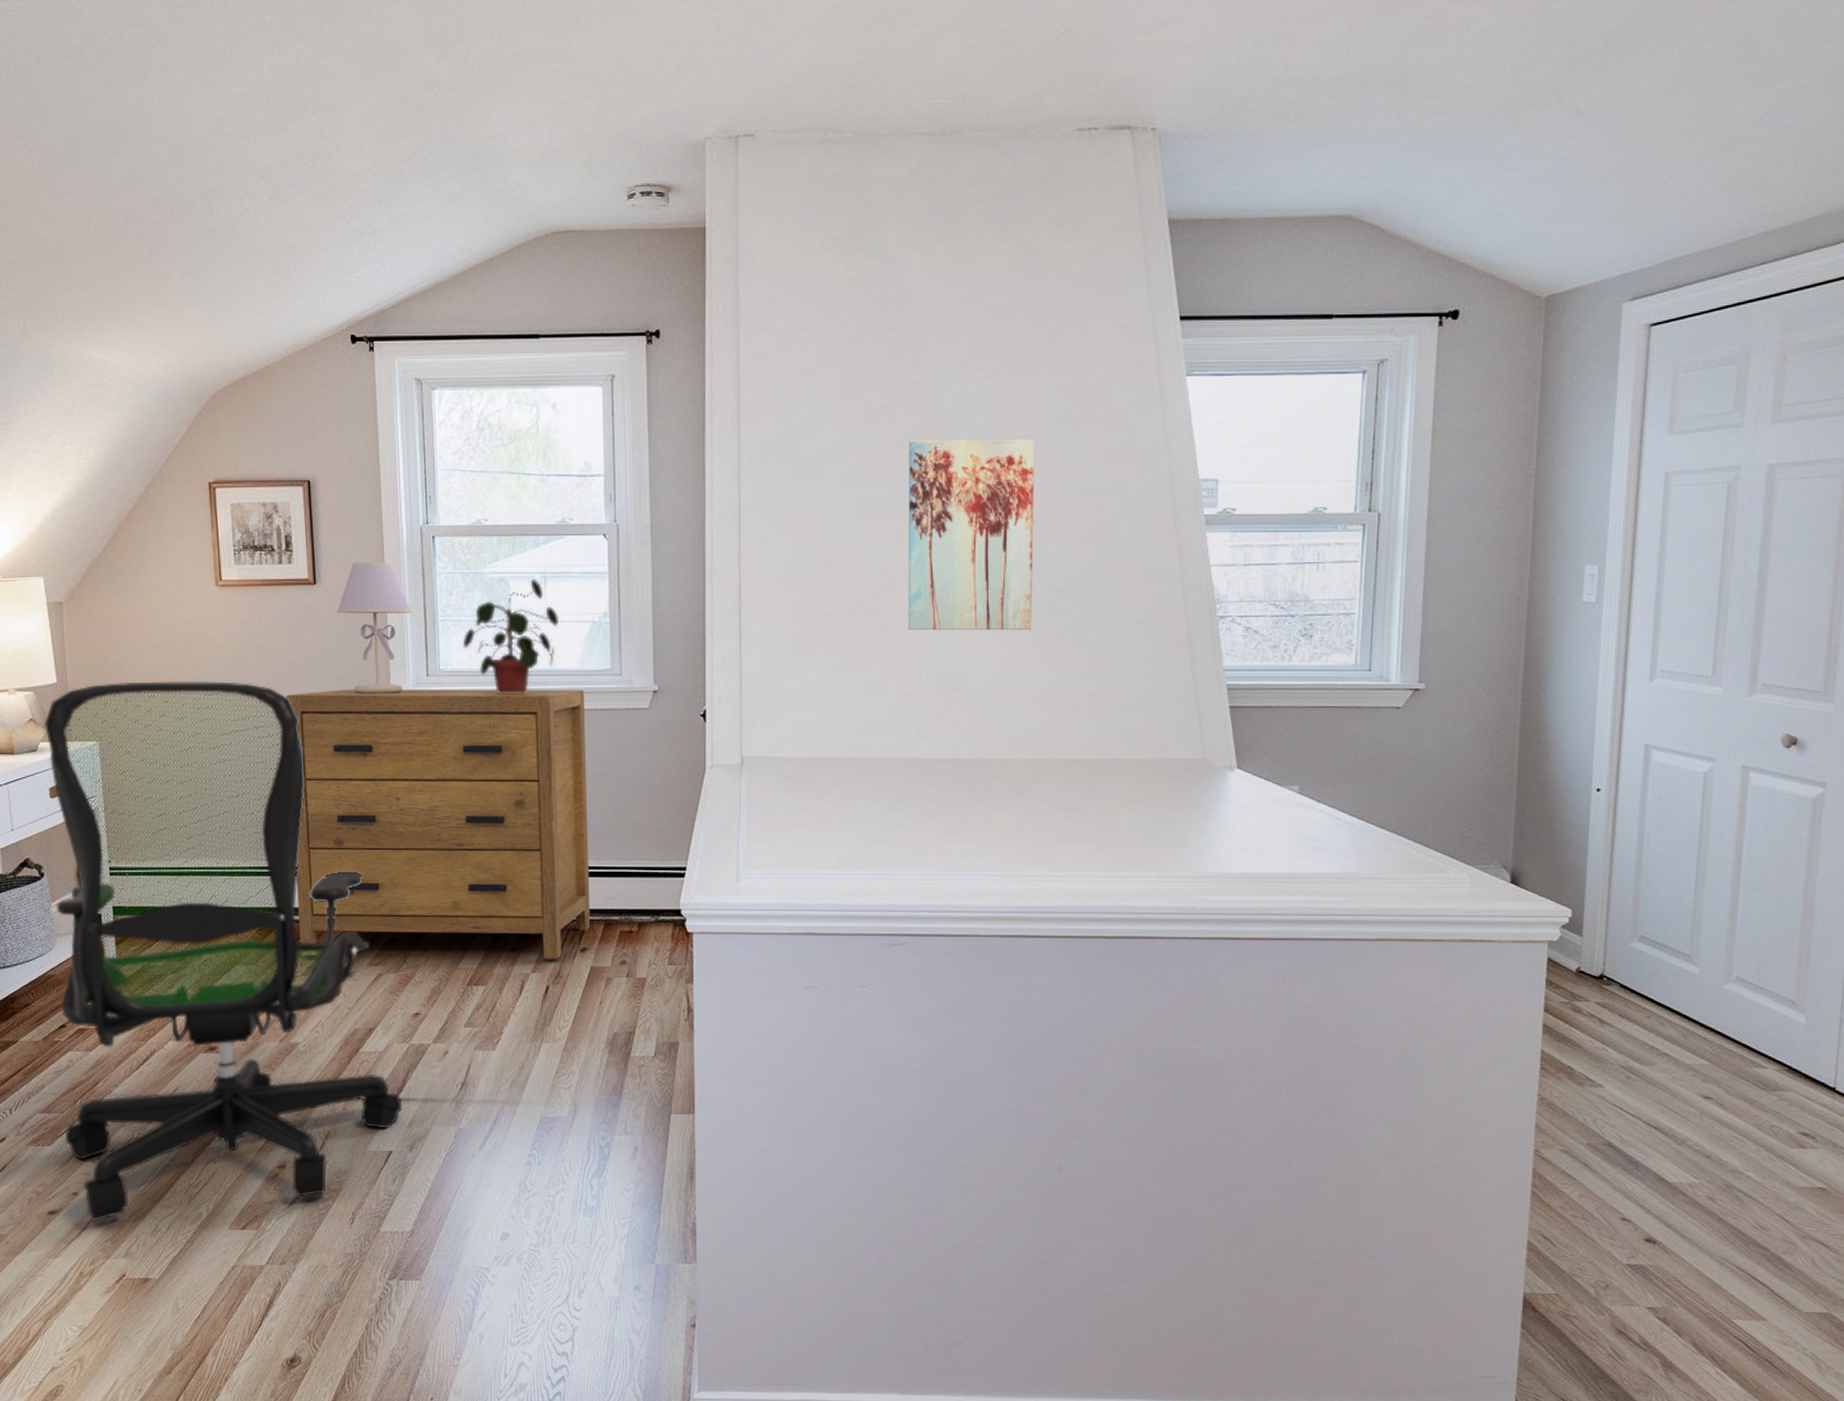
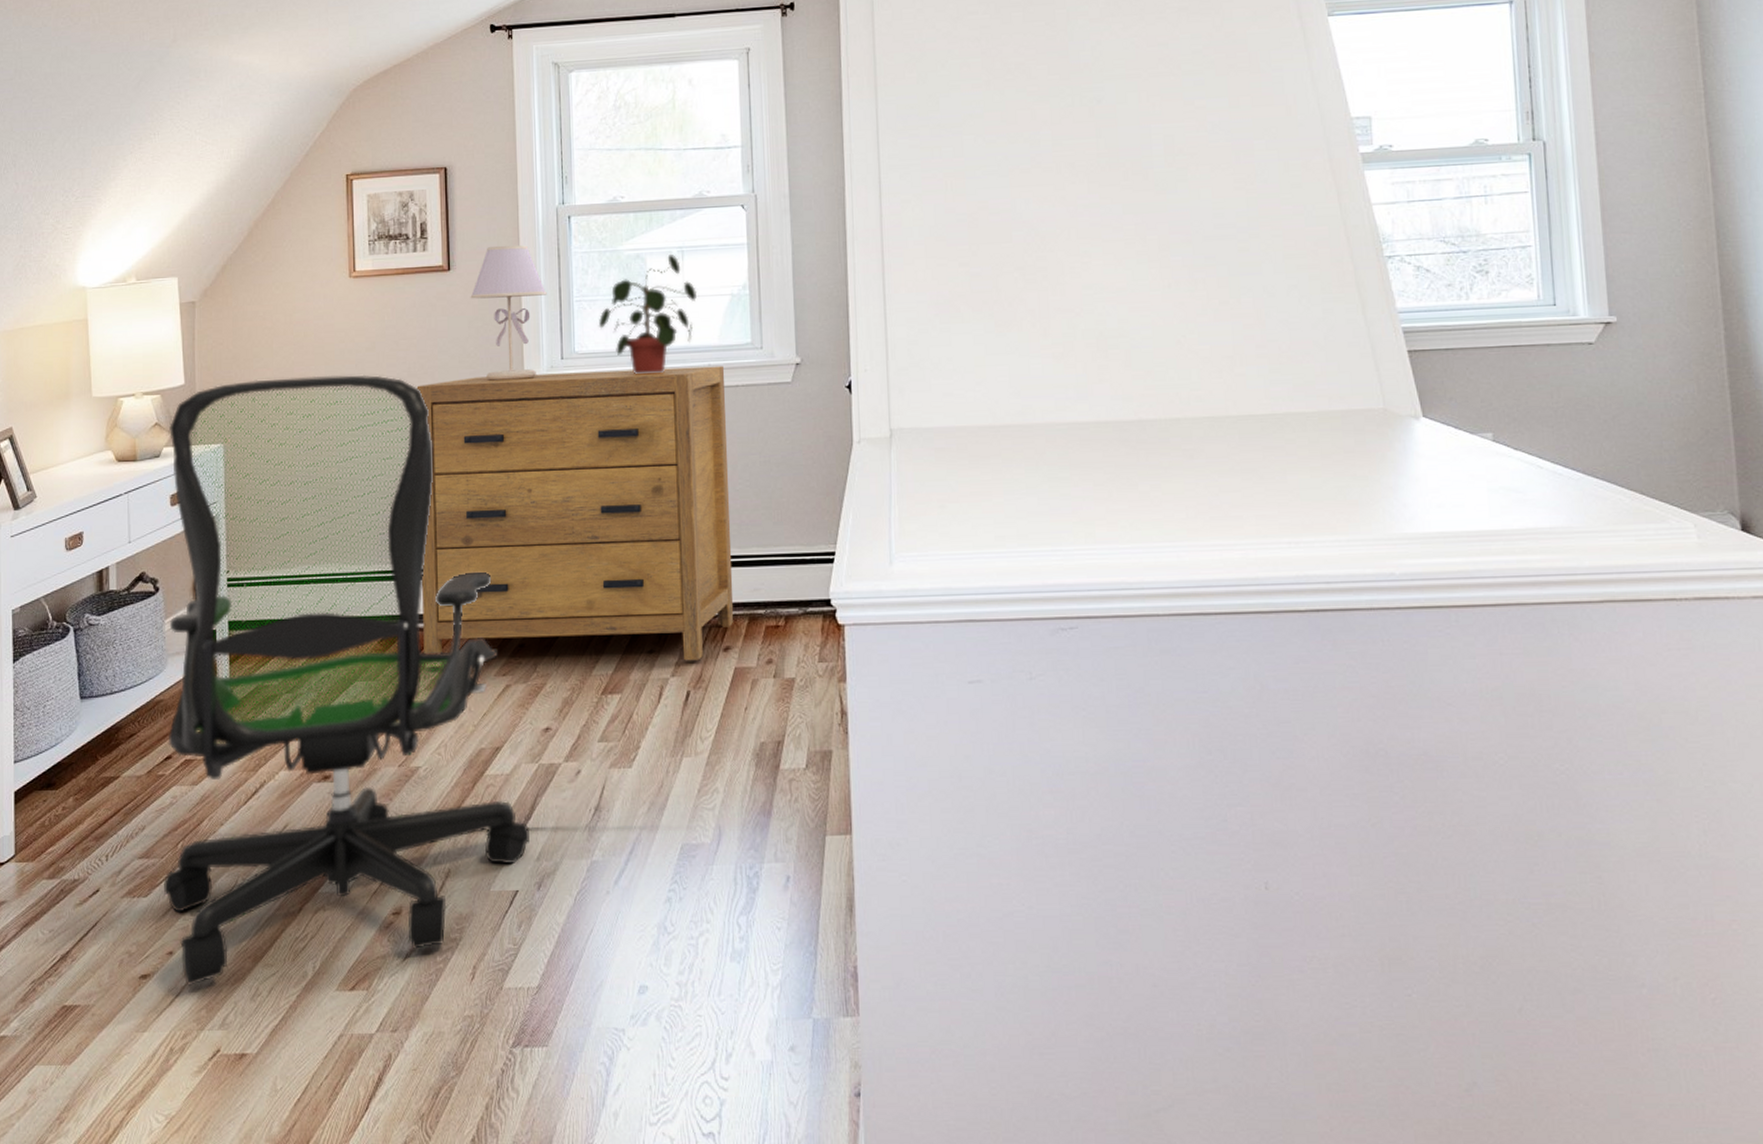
wall art: present [908,439,1035,631] -> none [1049,87,1190,287]

